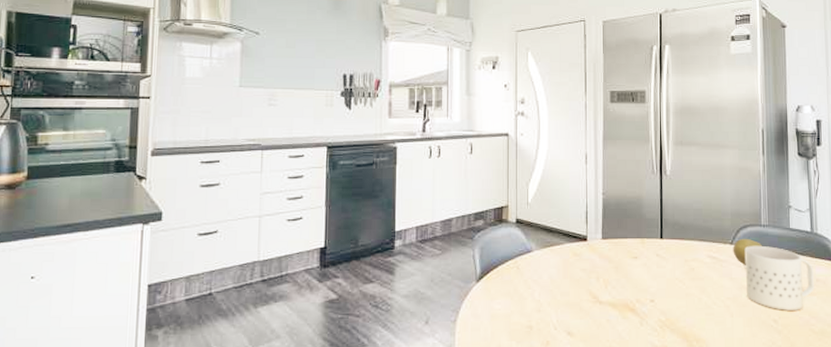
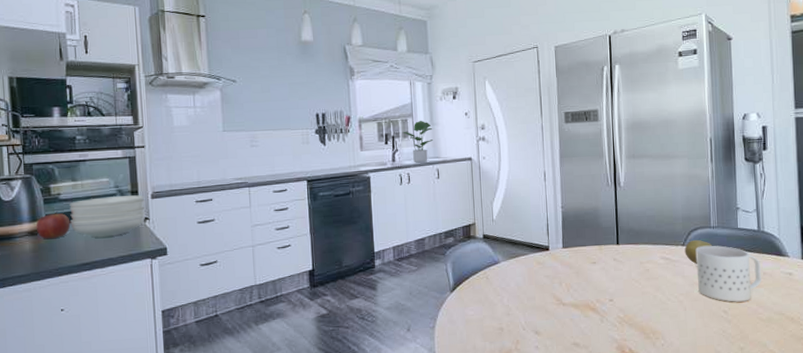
fruit: none [14,163,56,195] -> present [36,211,71,239]
bowl: none [55,151,144,196] -> present [69,195,146,238]
potted plant: none [436,89,469,135] -> present [403,120,434,163]

